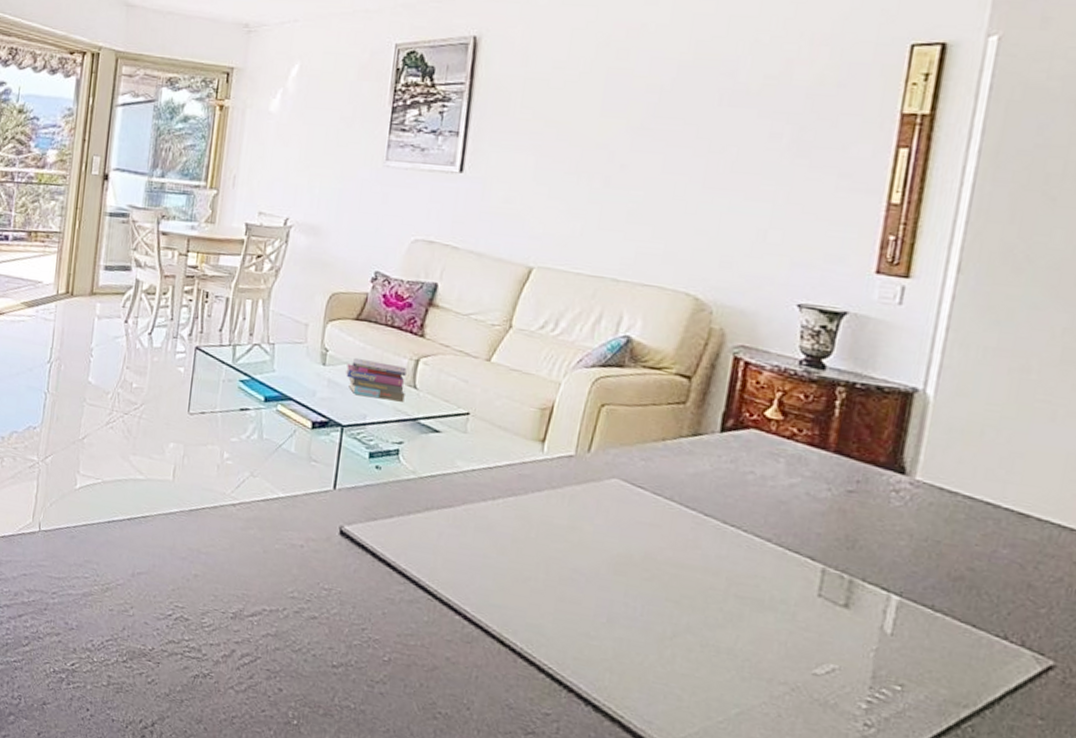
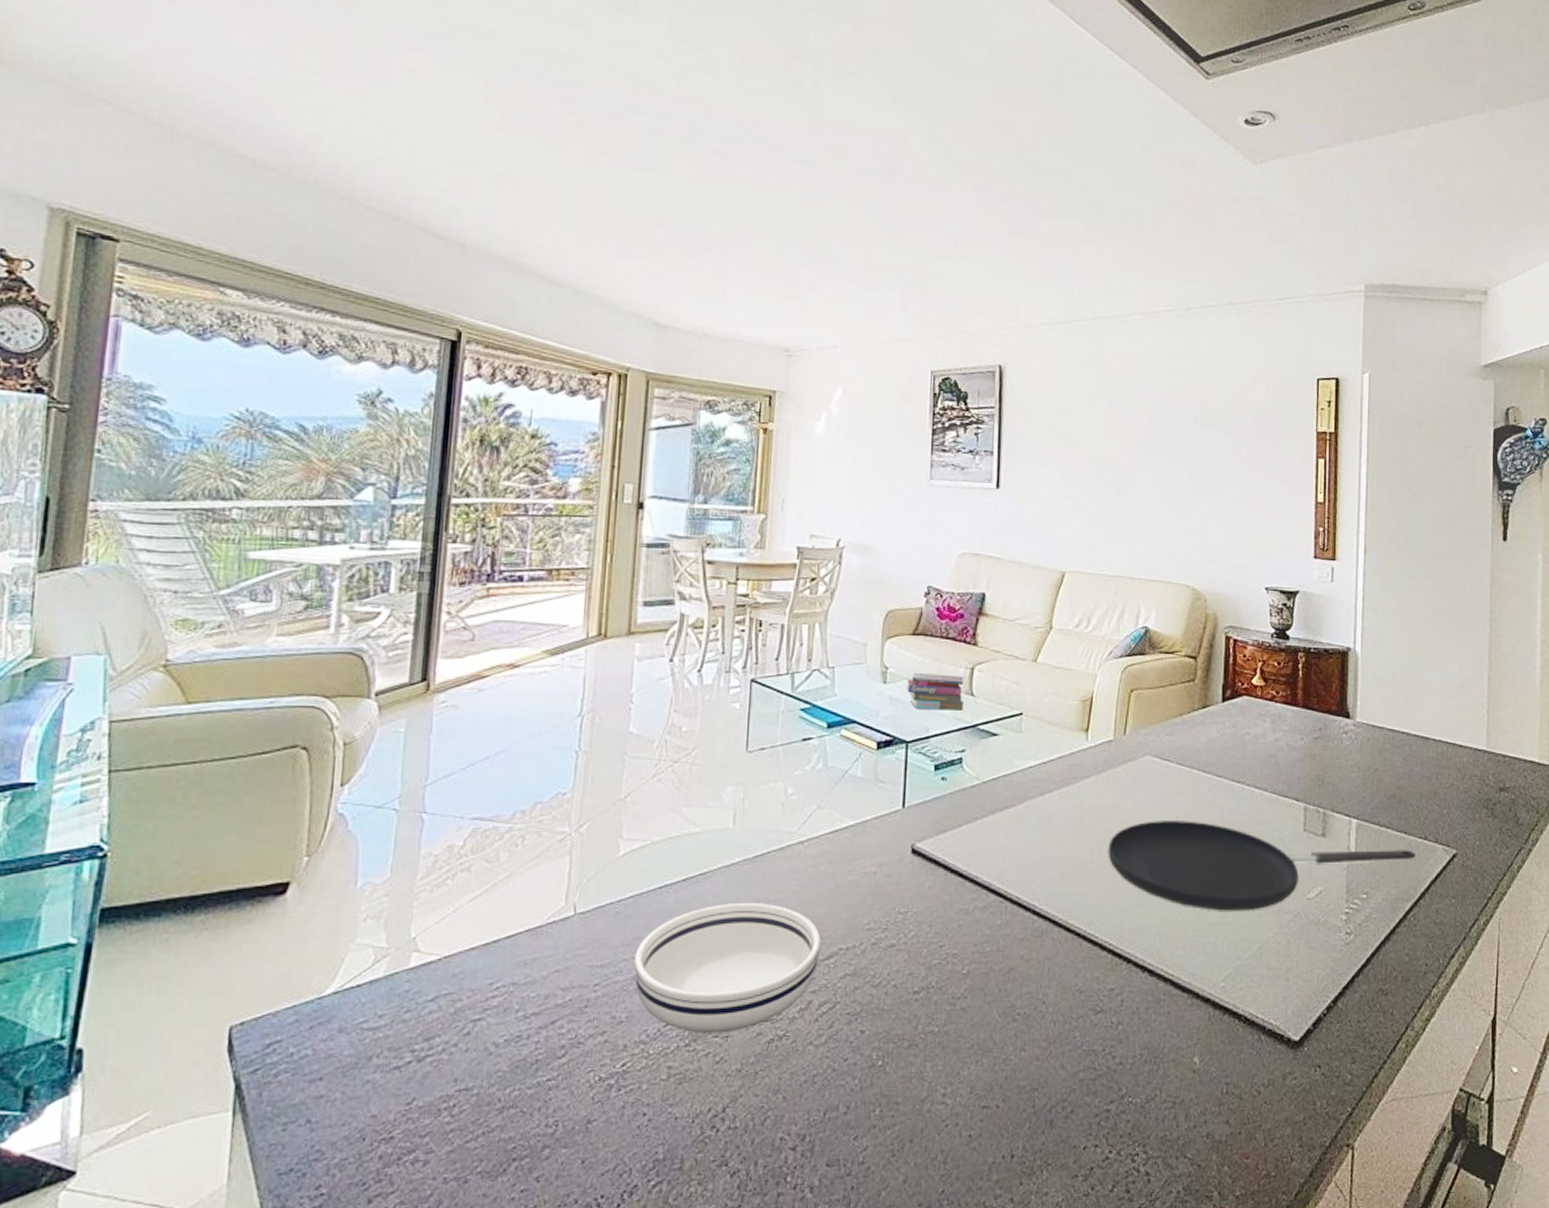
bowl: none [84,546,247,661] -> present [634,902,821,1034]
frying pan: none [556,549,987,672] -> present [1108,821,1416,911]

